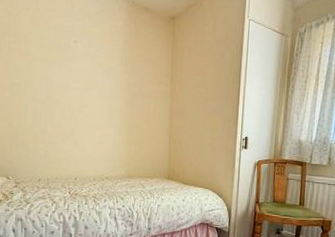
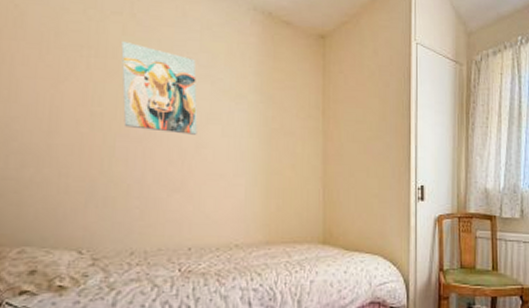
wall art: none [30,29,81,98] -> present [121,40,198,135]

